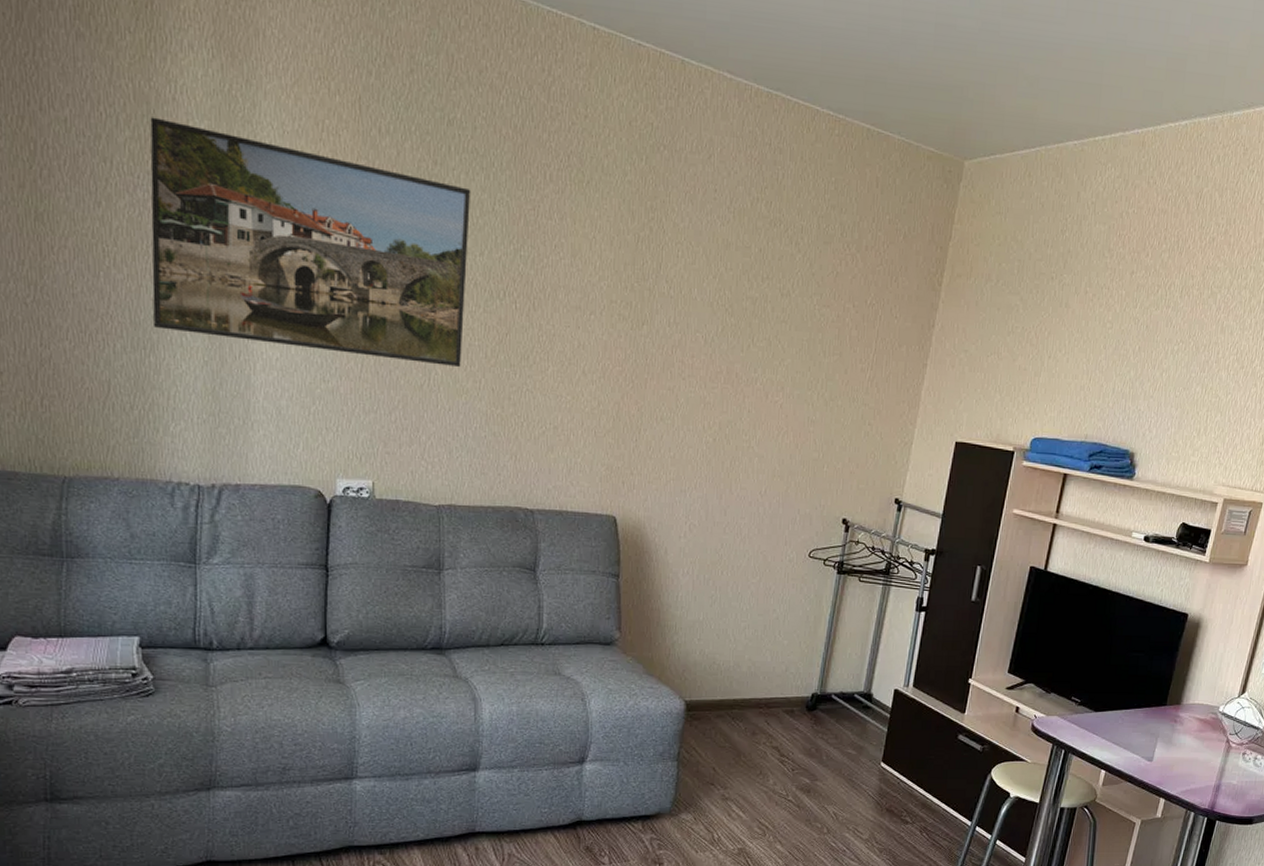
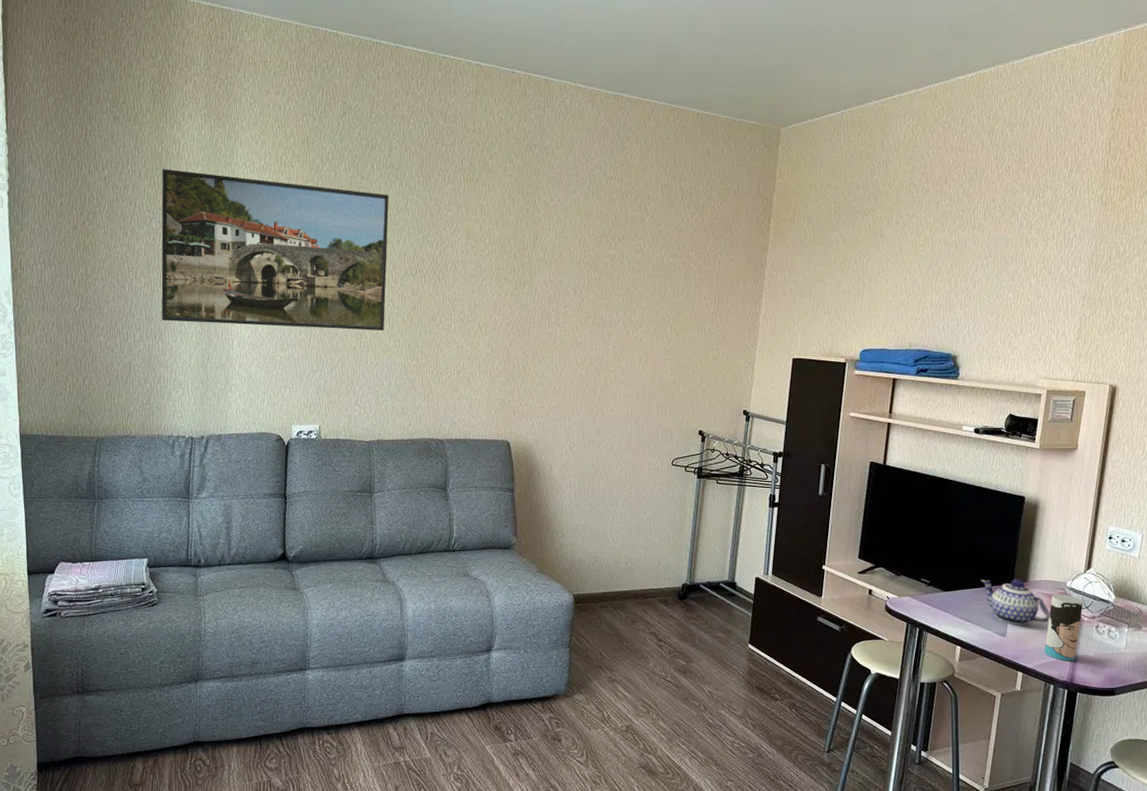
teapot: none [1134,700,1200,750] -> present [981,579,1051,625]
cup: none [1189,718,1234,789] -> present [1044,594,1084,661]

